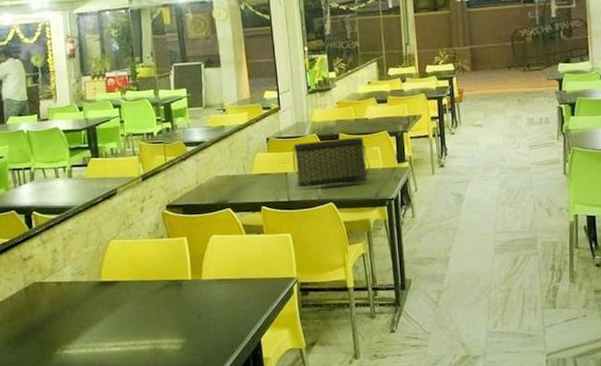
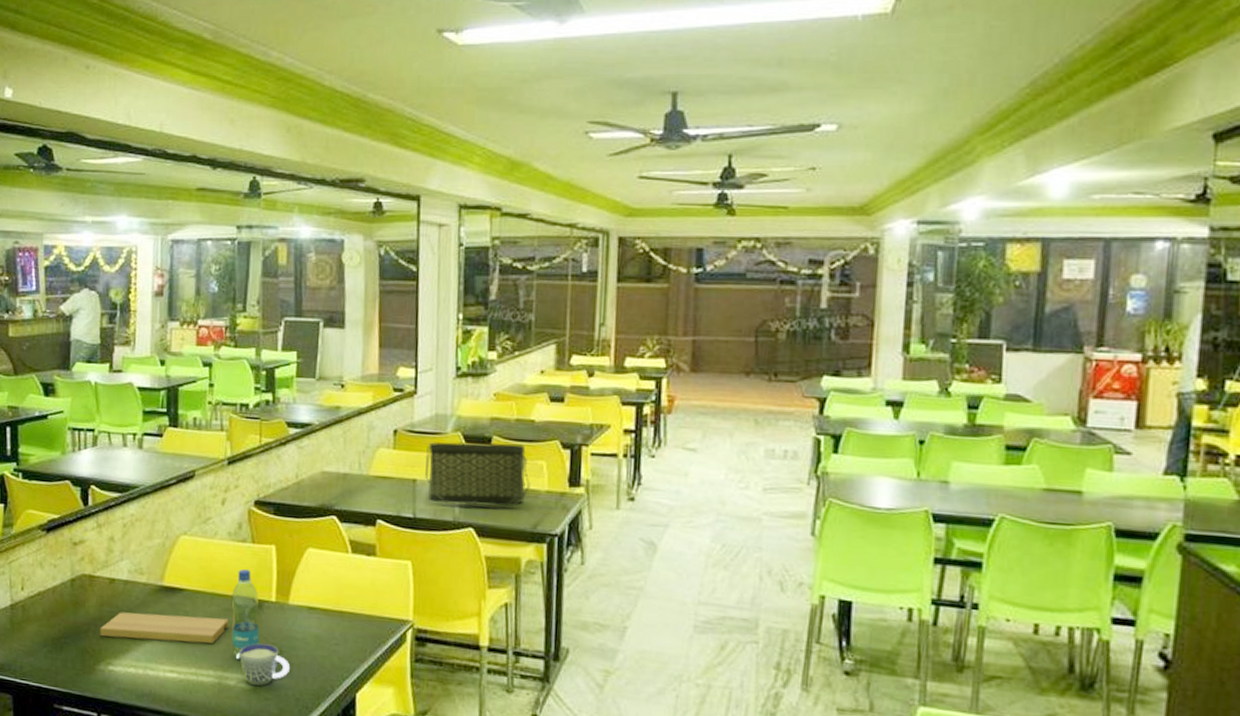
tray: none [53,298,157,329] -> present [100,612,229,644]
bottle: none [156,258,182,328] -> present [231,569,260,659]
cup: none [168,313,208,346] -> present [239,643,290,687]

